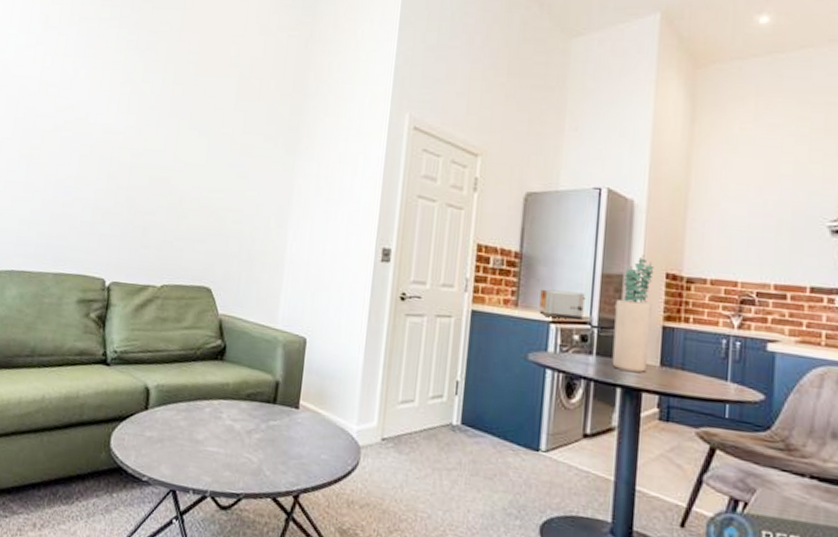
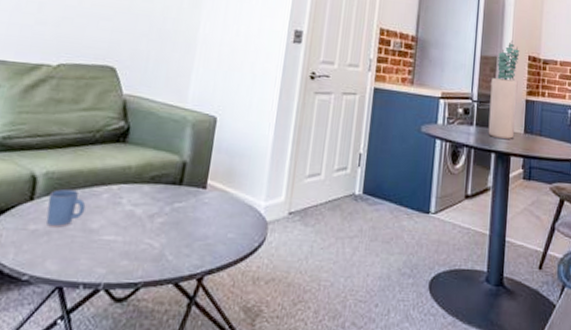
mug: none [159,401,192,437] -> present [46,188,86,228]
toaster: present [539,289,586,320] -> none [430,68,469,95]

